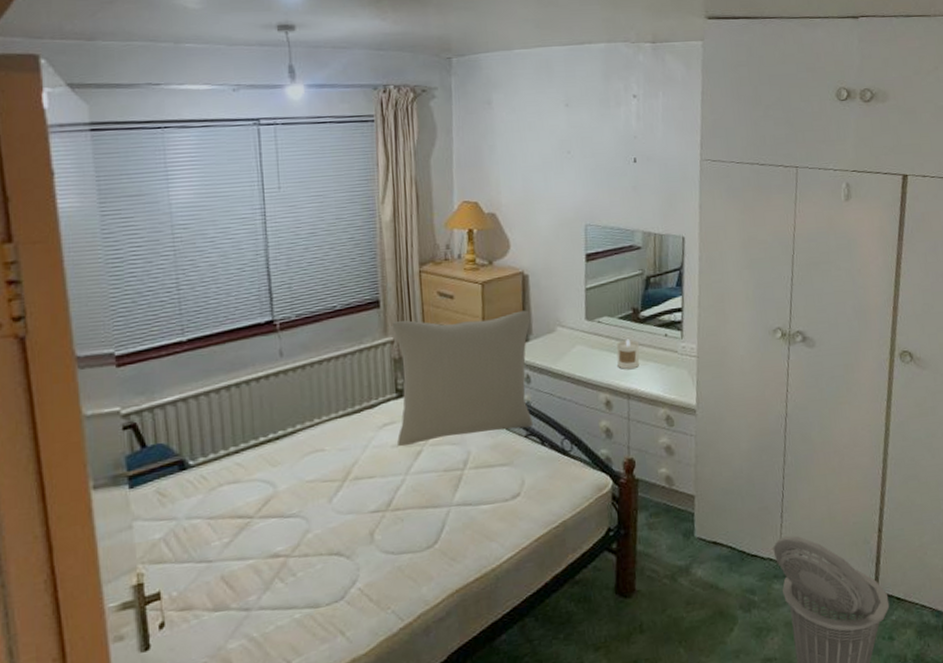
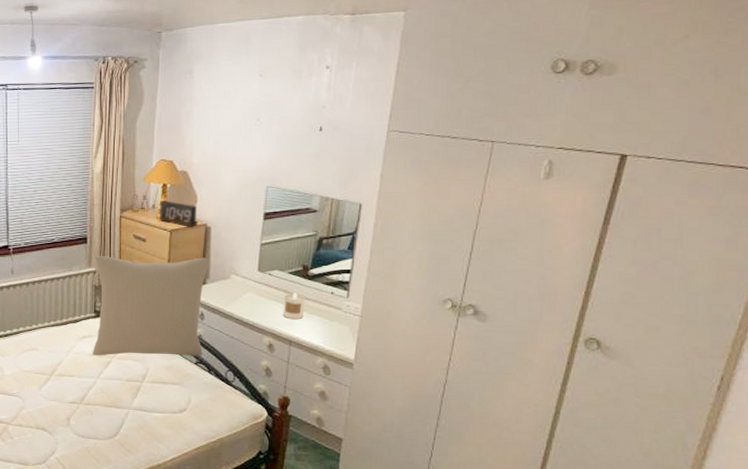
alarm clock: none [466,247,514,277] -> present [159,200,198,227]

